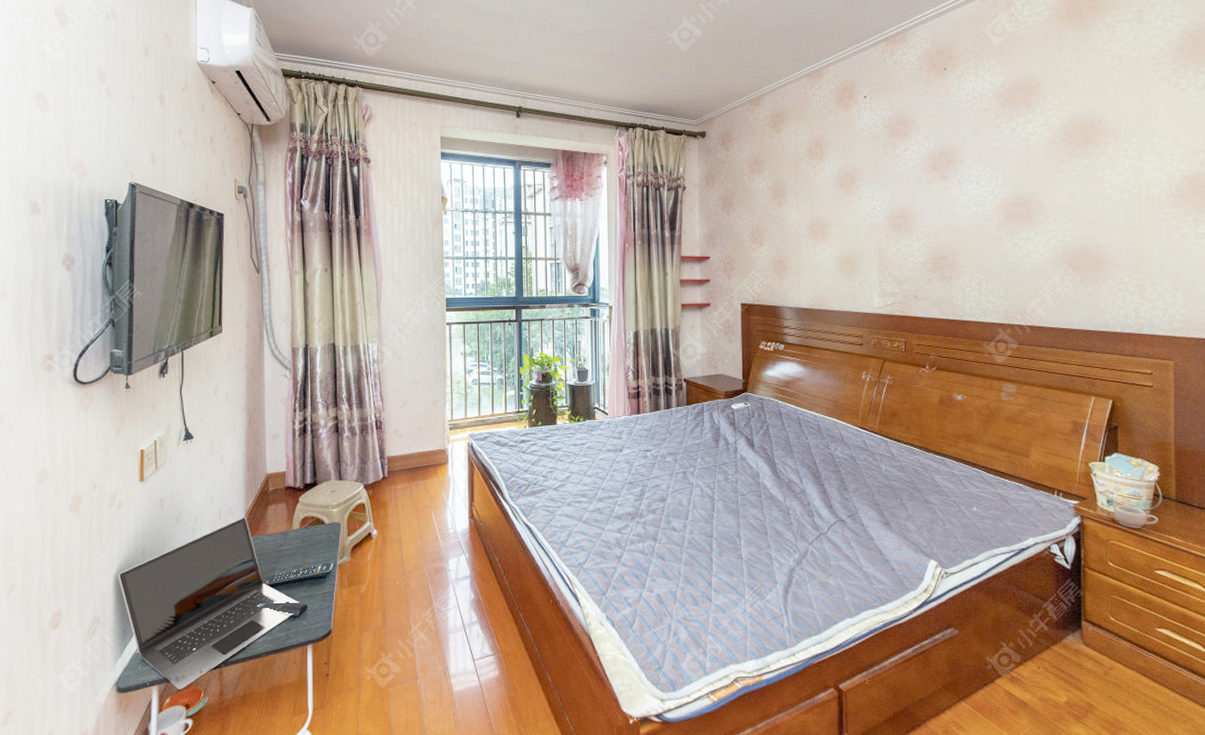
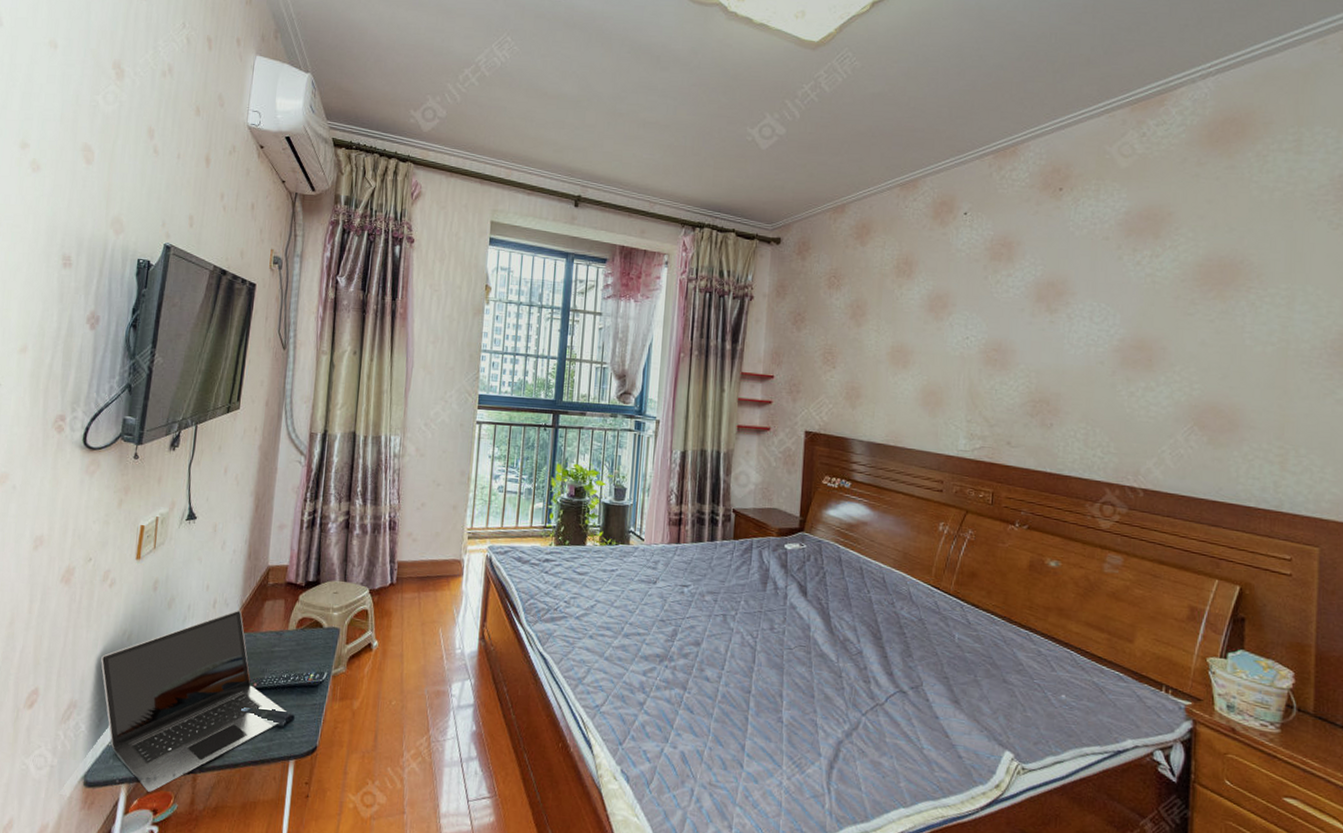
cup: present [1113,504,1158,528] -> none [1234,712,1290,744]

